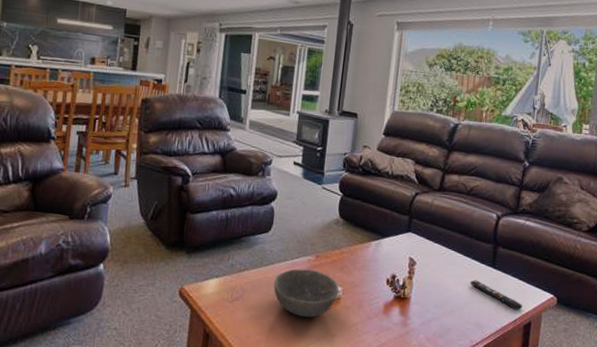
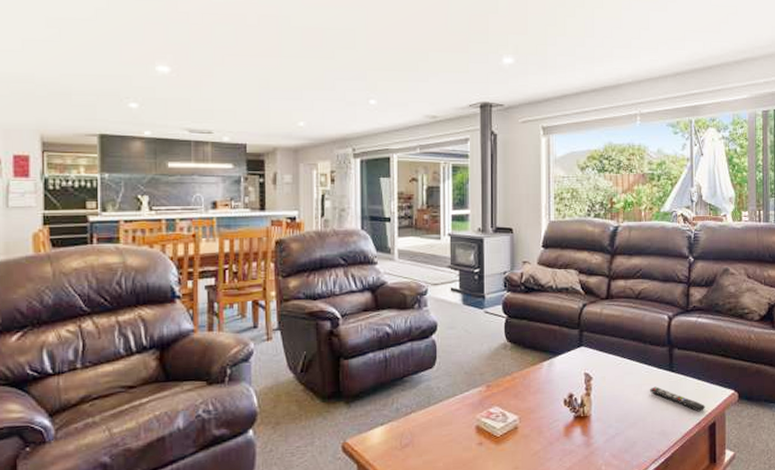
bowl: present [273,269,339,318] -> none [445,401,515,454]

